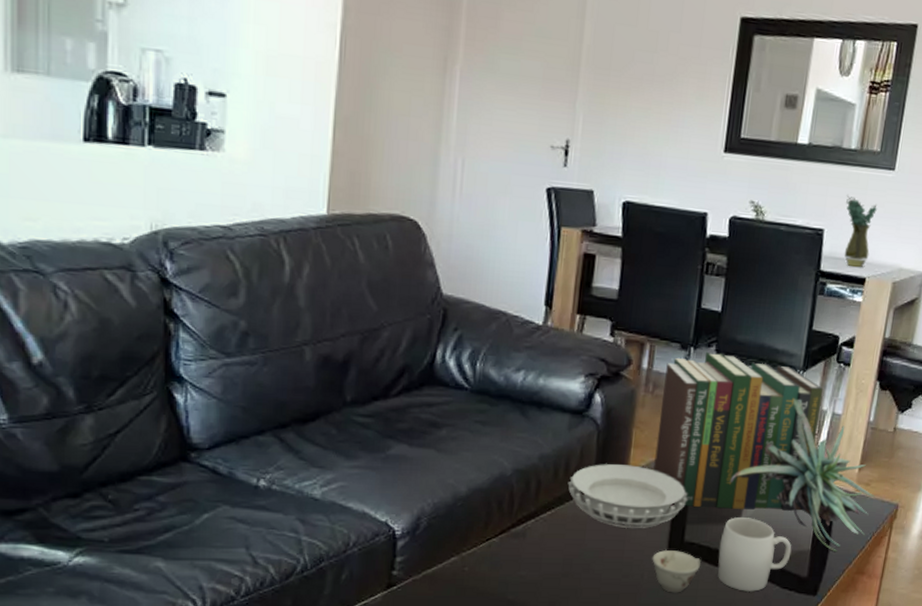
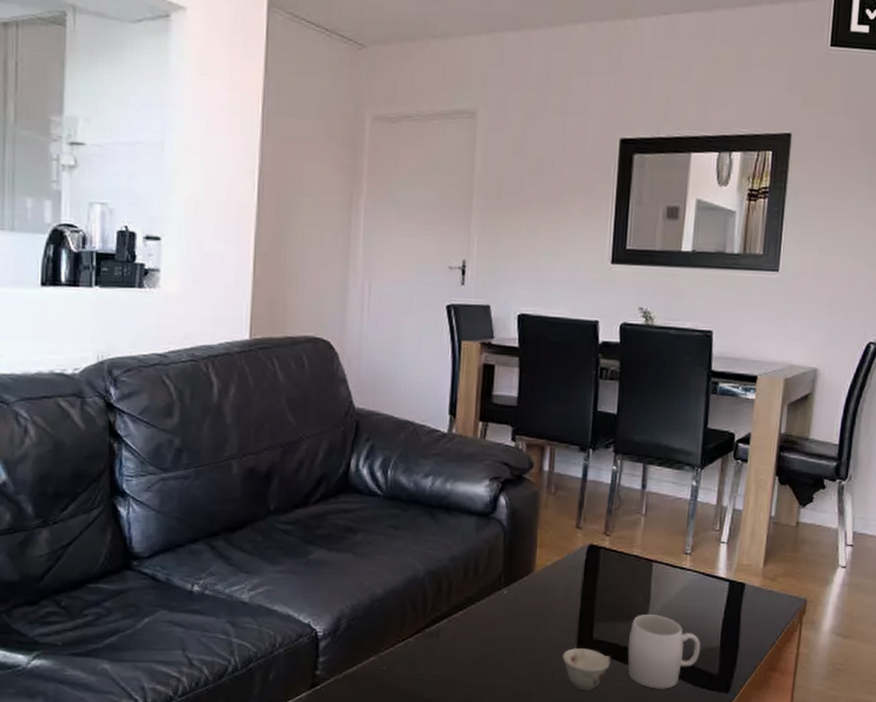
decorative bowl: present [567,464,688,528] -> none [477,564,594,627]
books: present [653,351,824,511] -> none [559,452,723,607]
plant: present [730,398,875,553] -> none [635,495,782,649]
vase: present [844,195,877,268] -> none [733,297,764,367]

